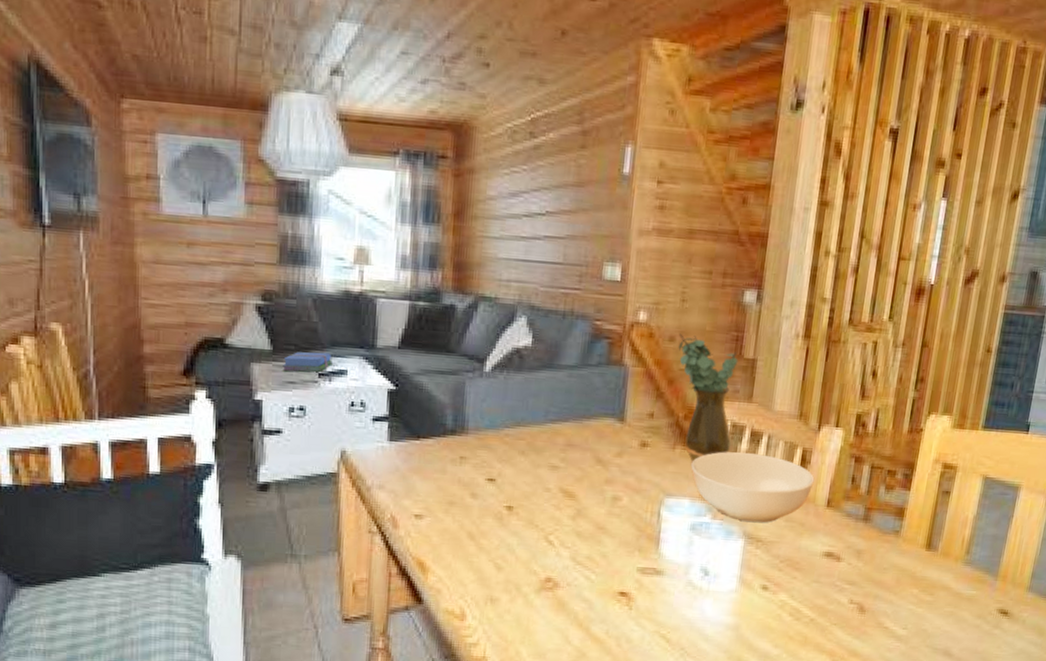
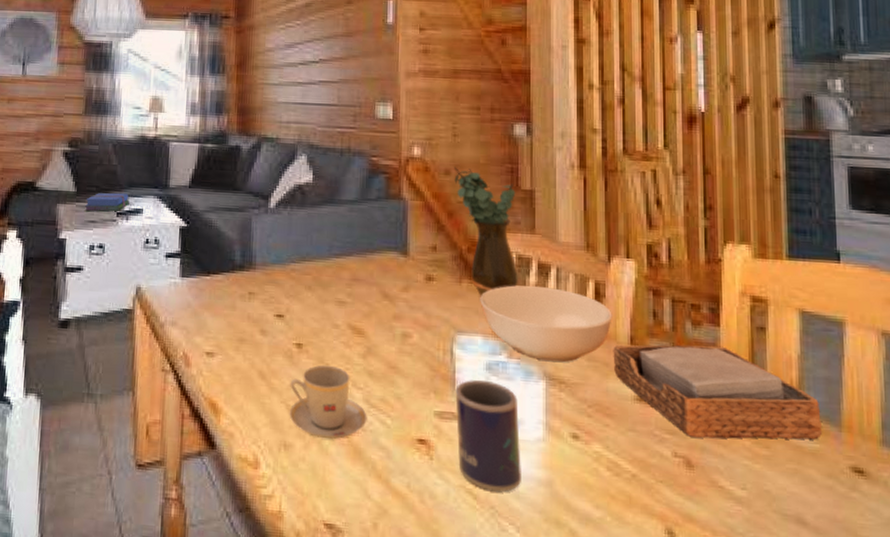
teacup: none [496,526,573,593] -> present [289,365,367,439]
mug: none [655,539,716,635] -> present [455,380,521,492]
napkin holder: none [808,506,984,588] -> present [613,344,822,440]

